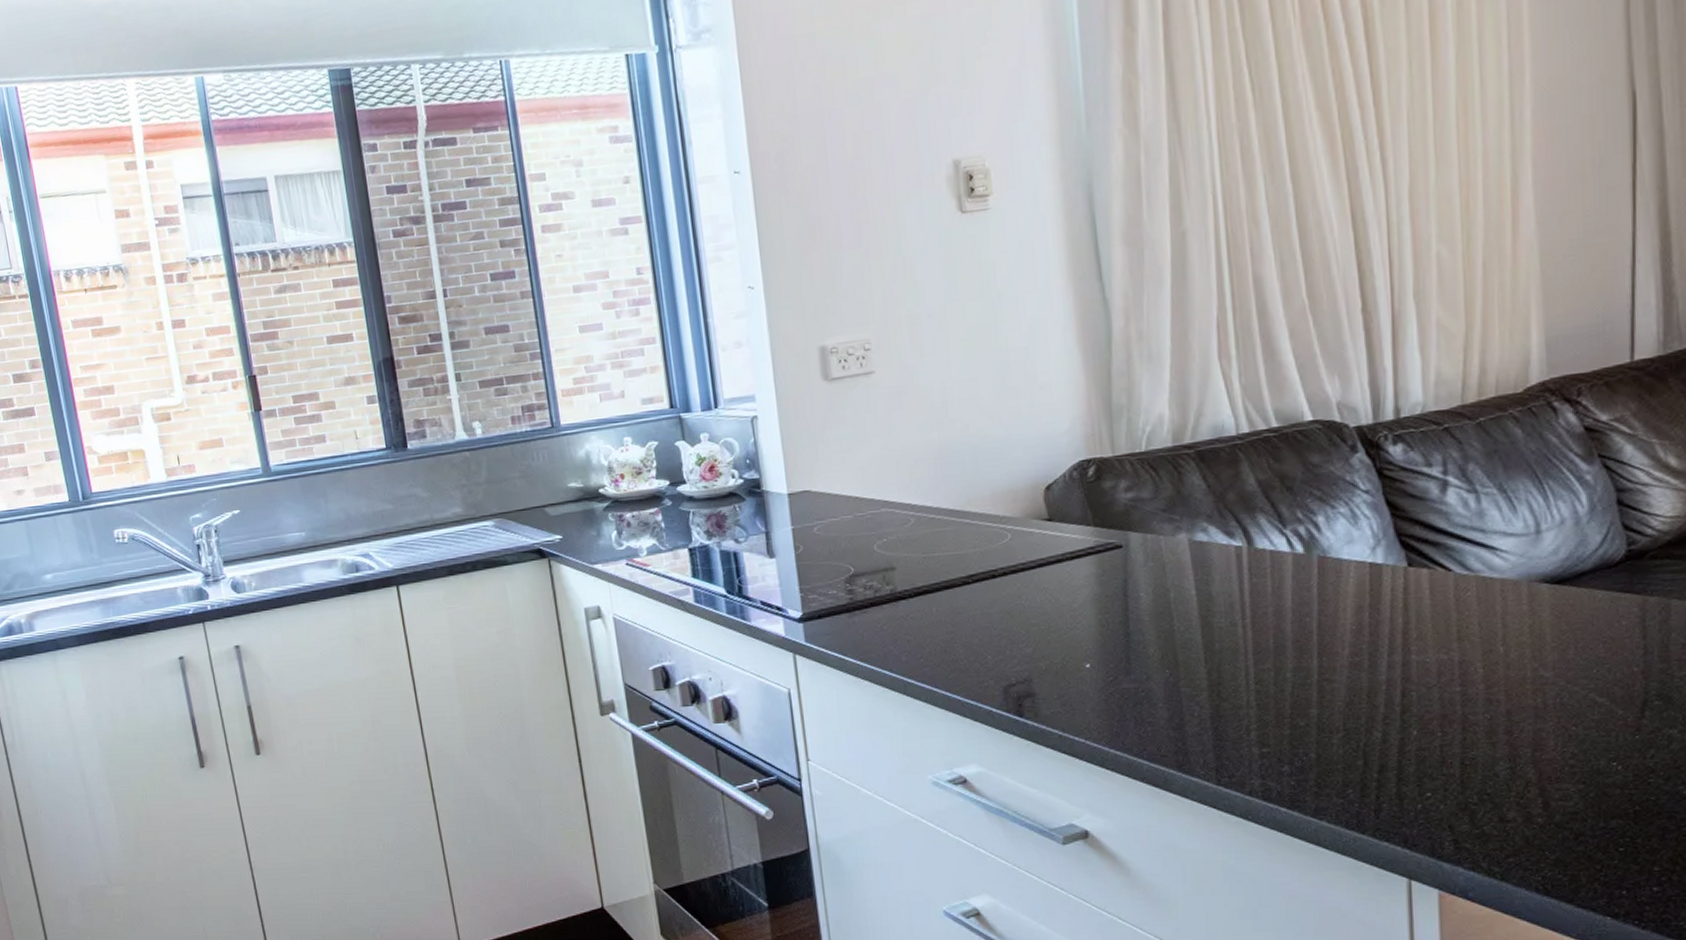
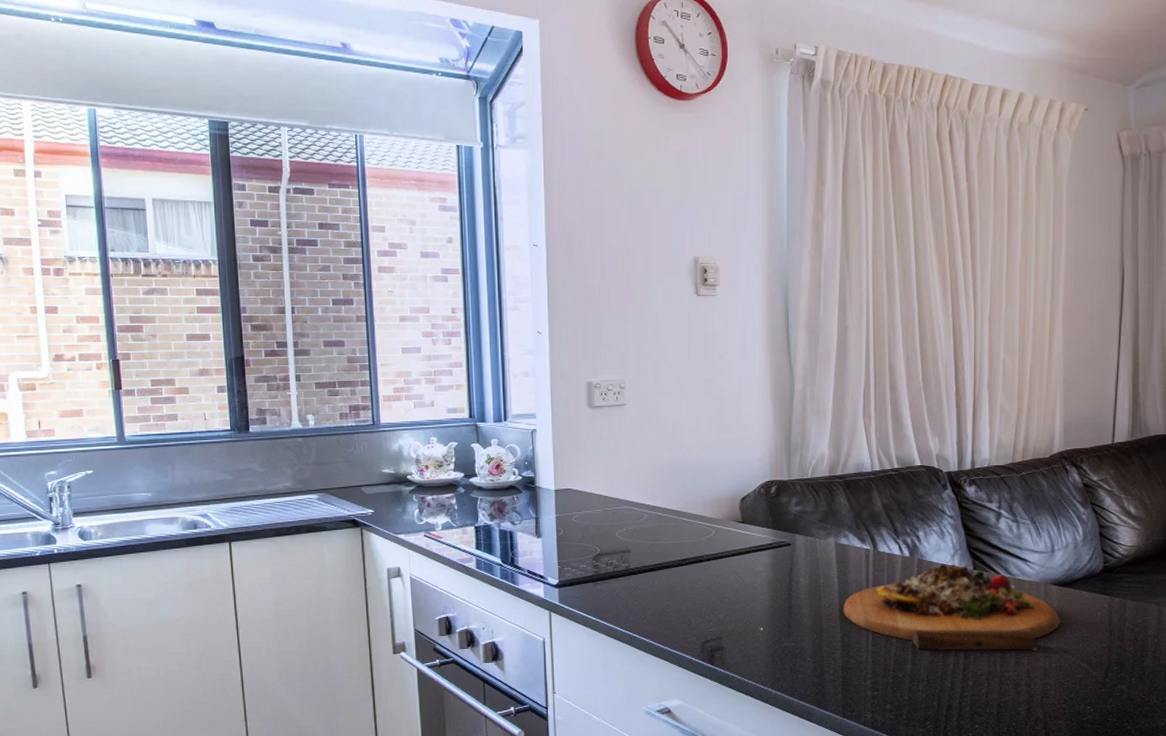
cutting board: none [1206,560,1560,687] -> present [842,563,1062,652]

